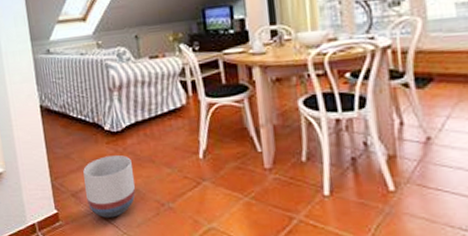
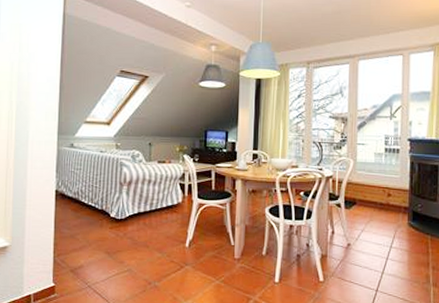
planter: present [83,155,136,218] -> none [84,239,130,293]

